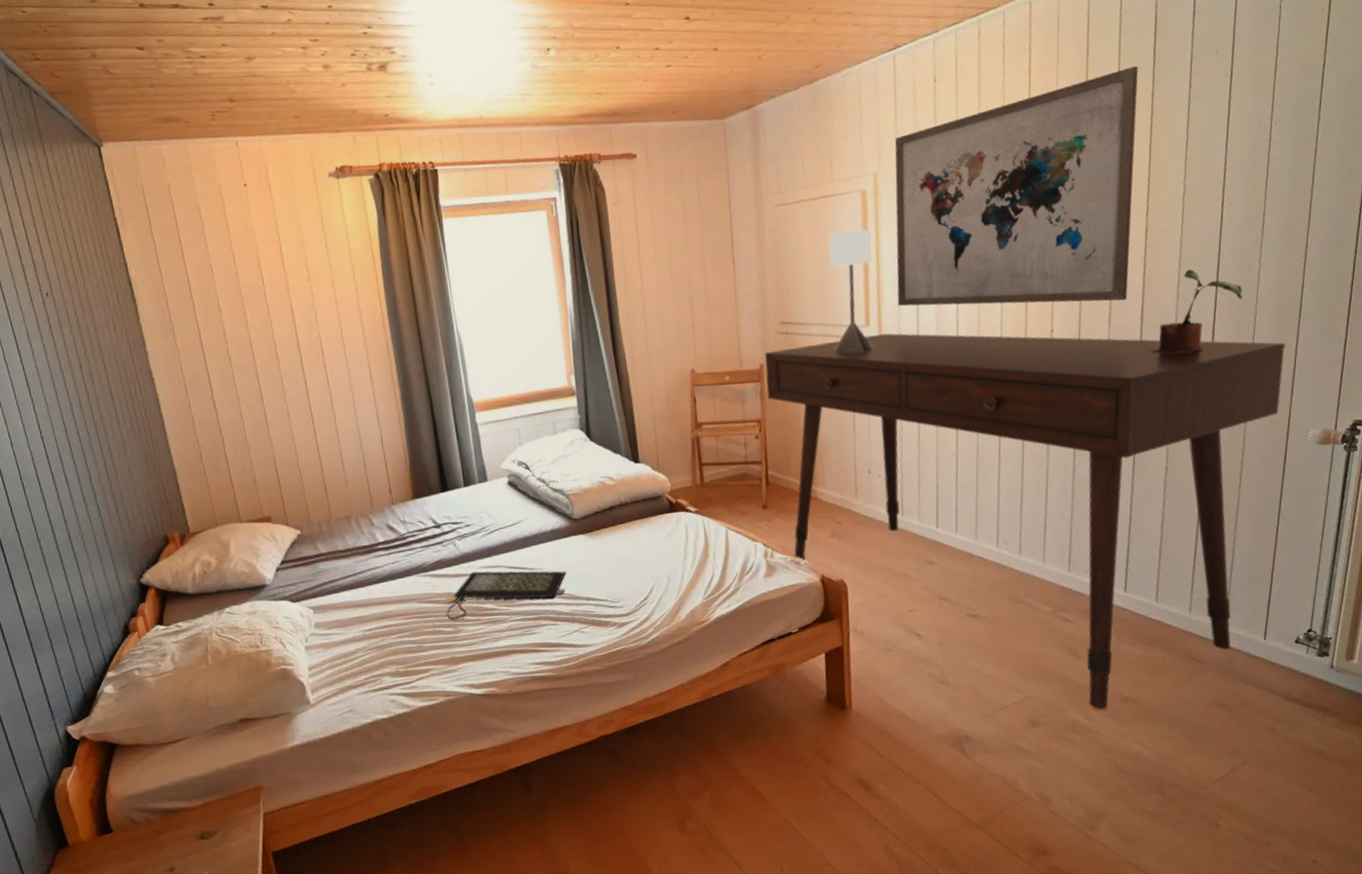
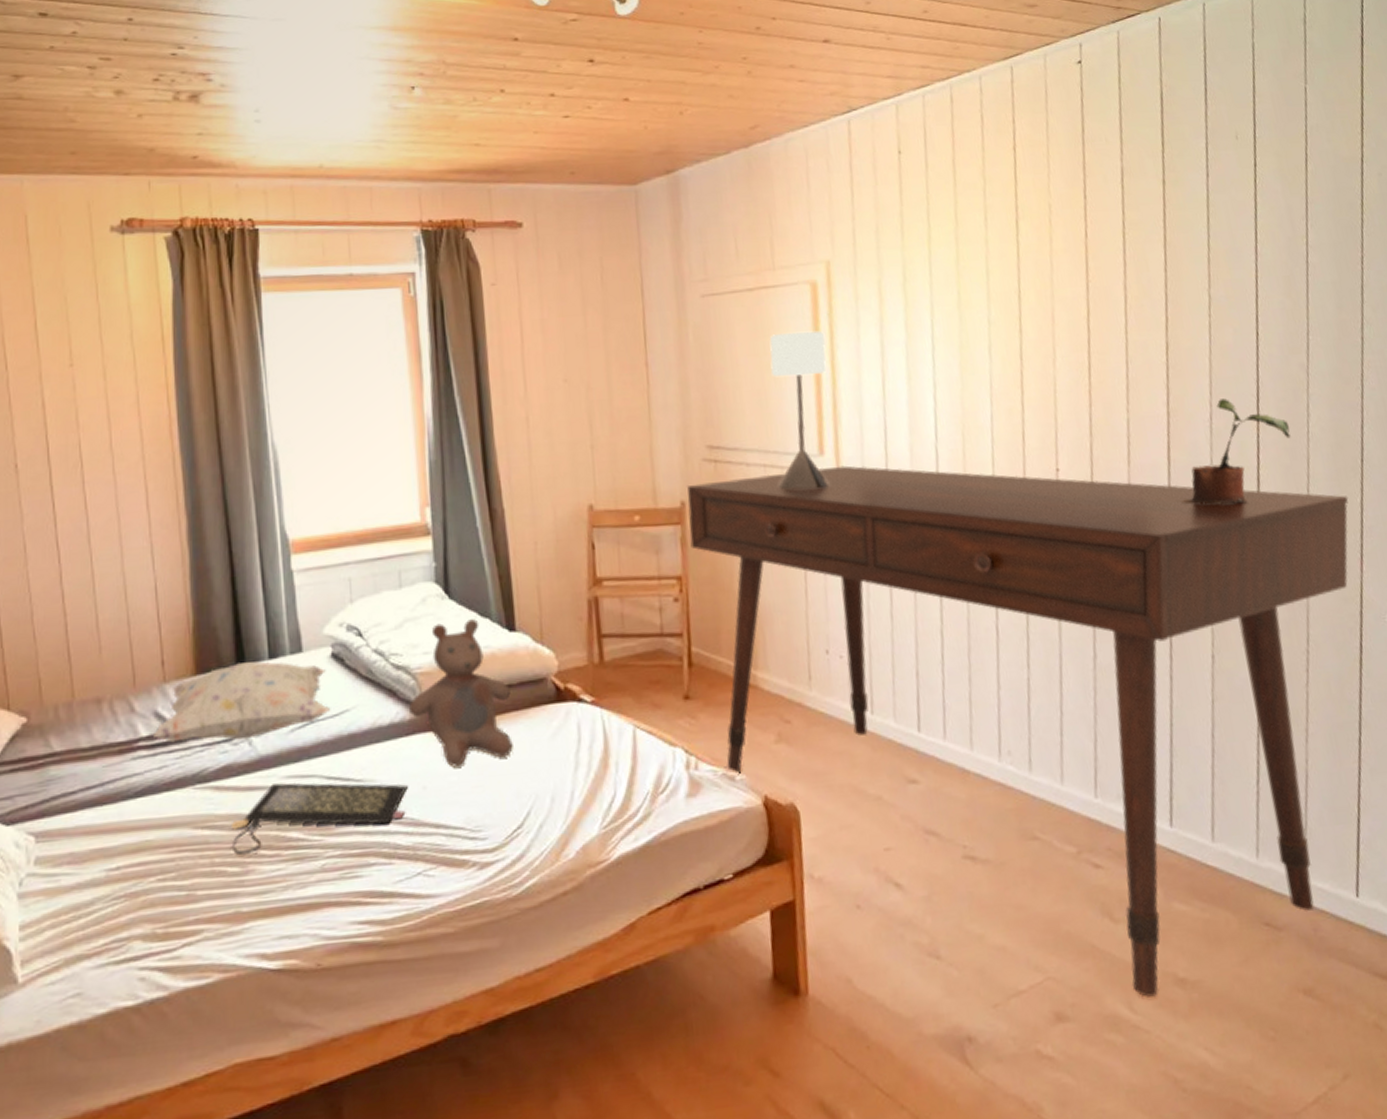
decorative pillow: none [387,488,509,546] -> present [153,661,329,743]
bear: none [565,455,640,559] -> present [409,619,513,768]
wall art: present [895,65,1139,306] -> none [851,148,1149,435]

